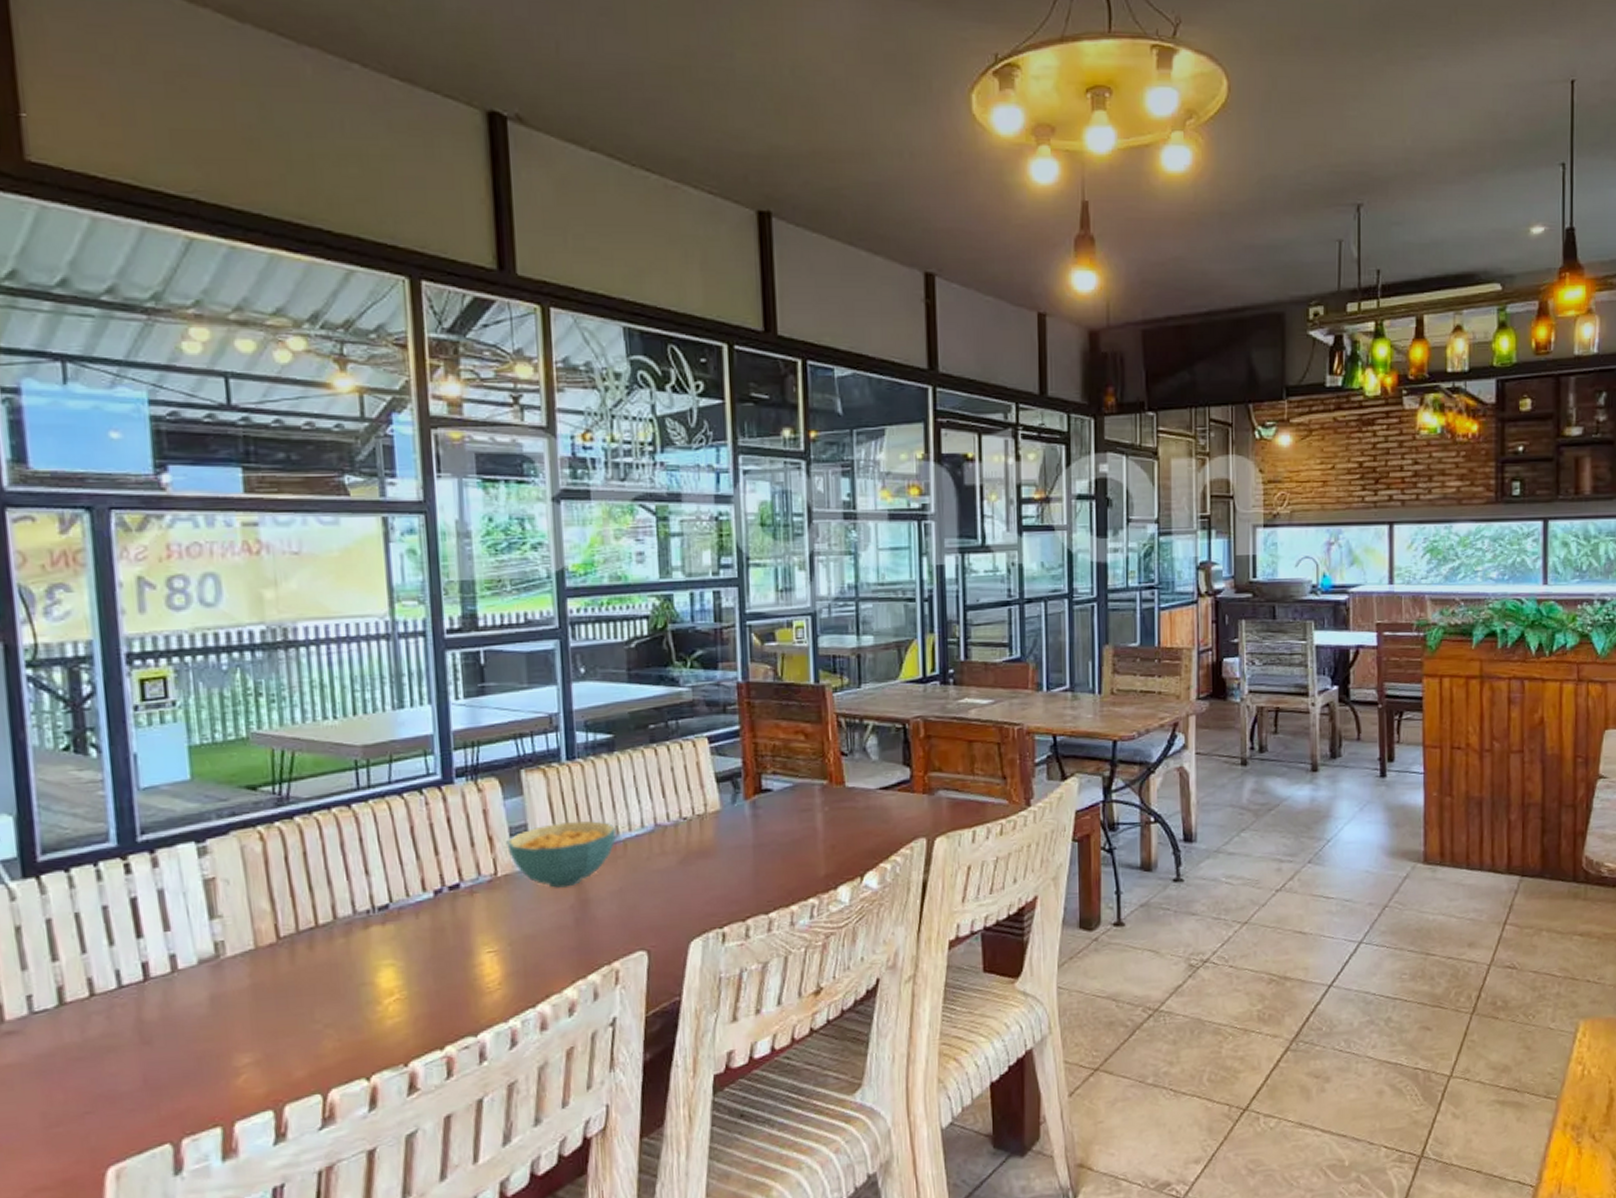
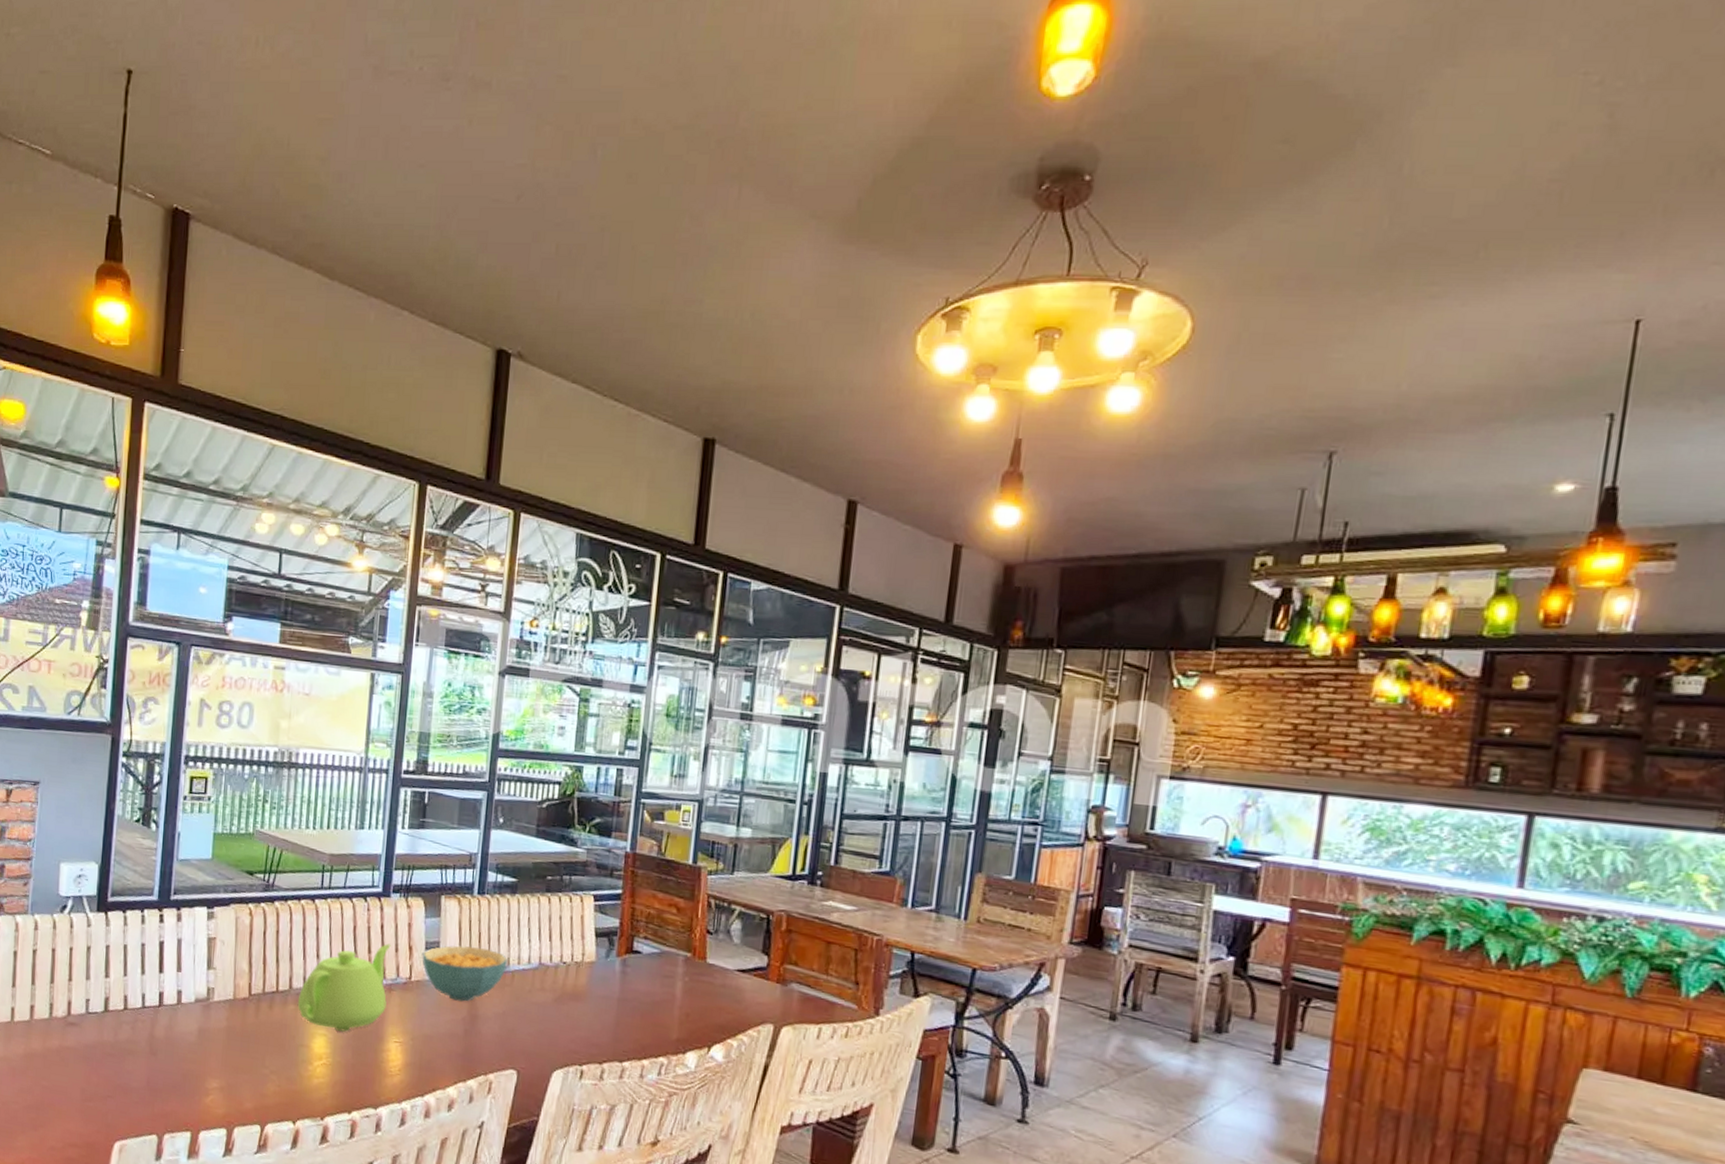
teapot: none [347,839,470,956] -> present [297,943,391,1032]

